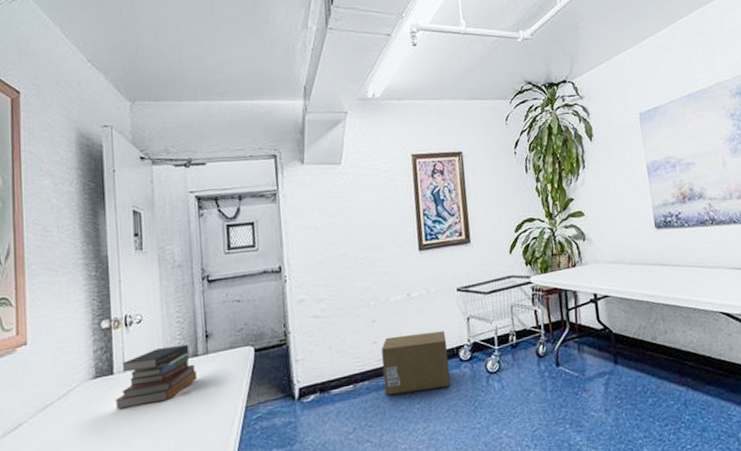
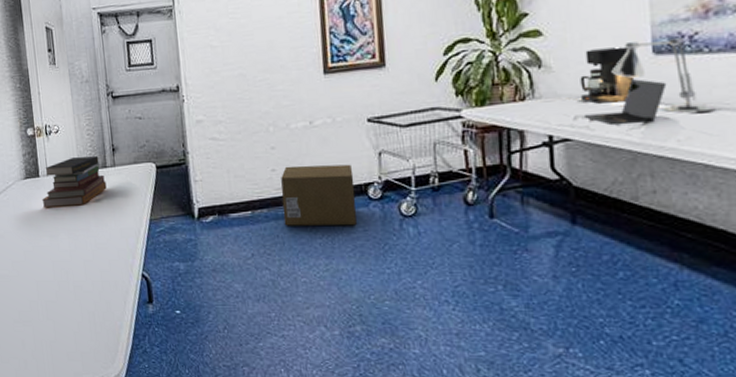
coffee maker: none [611,223,646,267] -> present [580,46,635,104]
laptop: none [615,247,666,284] -> present [583,79,667,126]
desk lamp: none [631,216,696,272] -> present [611,38,716,114]

